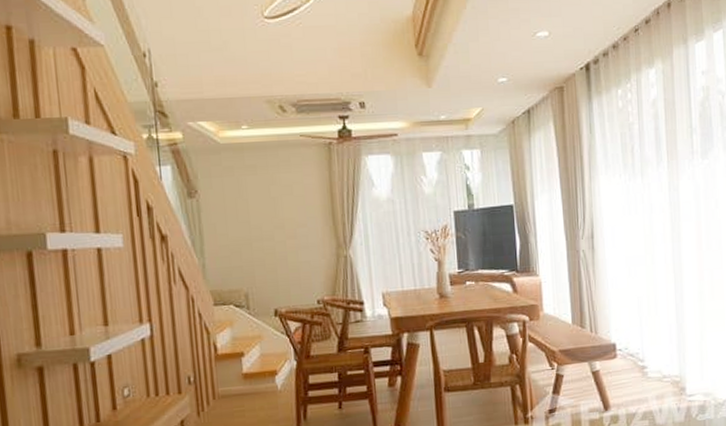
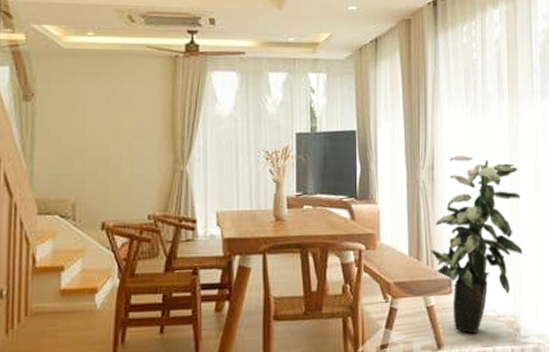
indoor plant: none [594,222,687,395] -> present [431,155,523,334]

